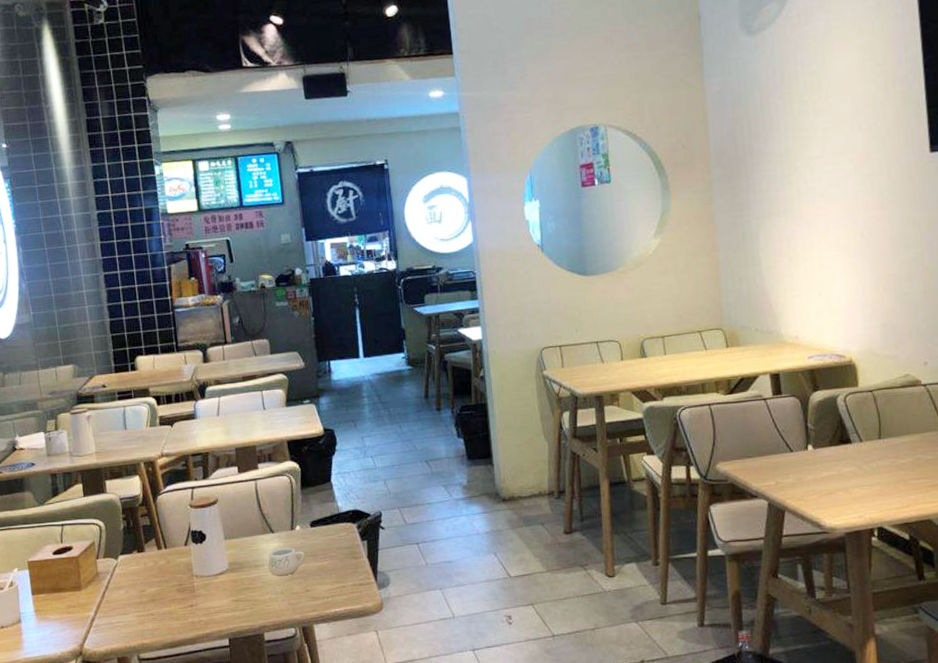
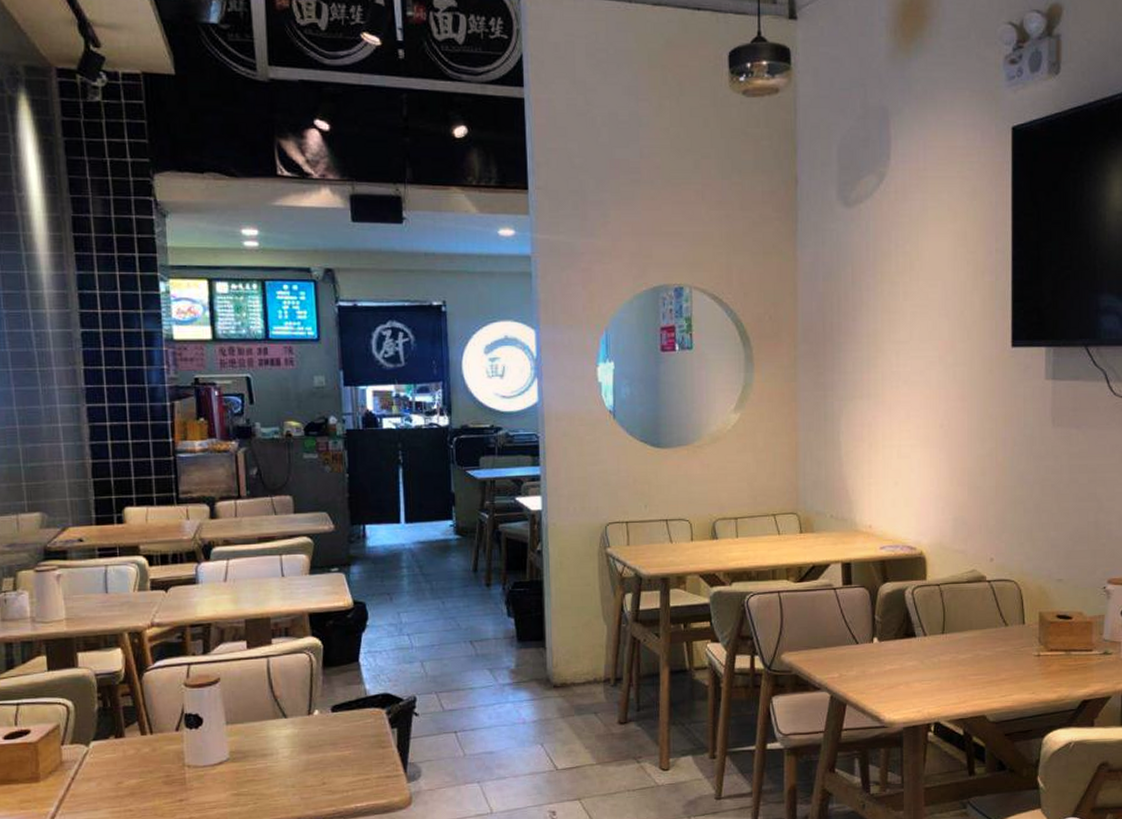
teacup: present [268,547,305,576] -> none [277,734,323,767]

